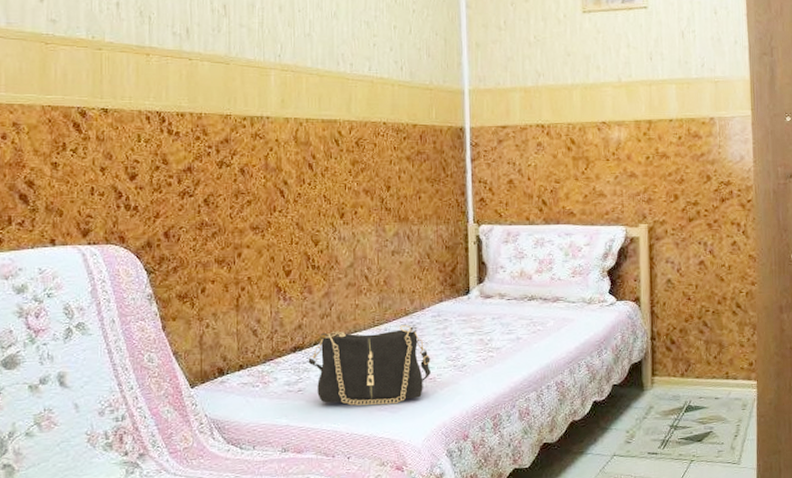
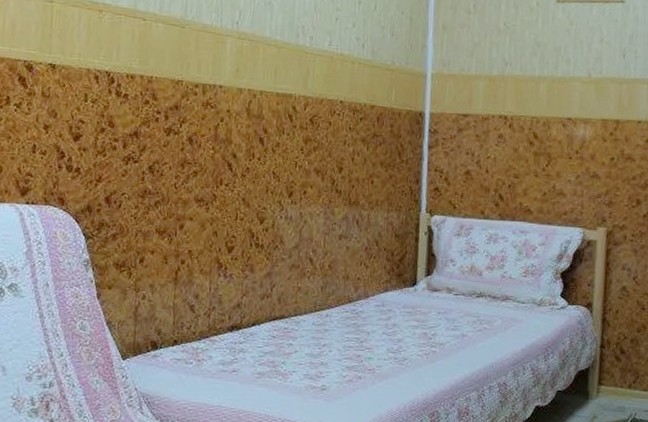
handbag: present [308,325,431,406] -> none [244,312,371,393]

